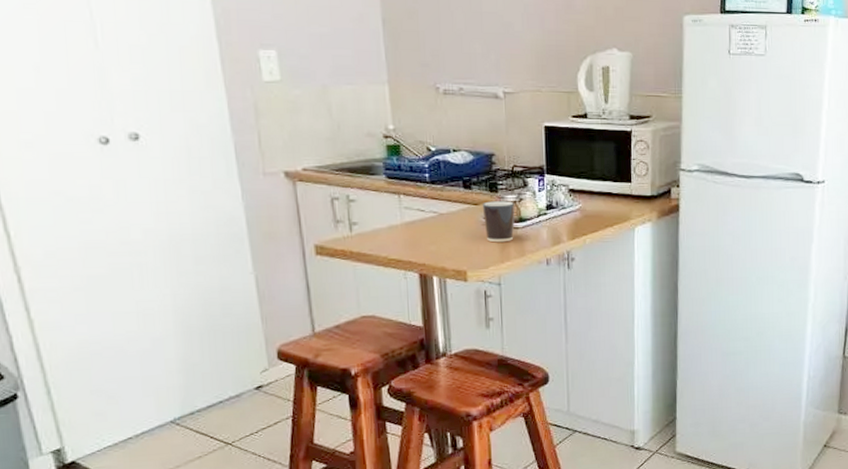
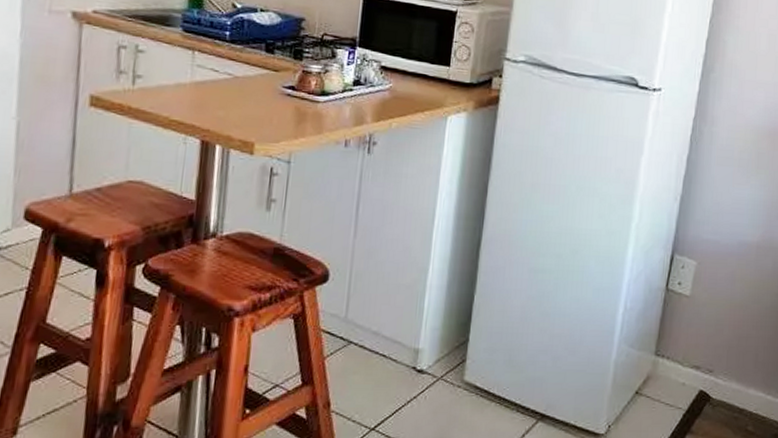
mug: present [482,201,515,243] -> none [282,69,320,116]

